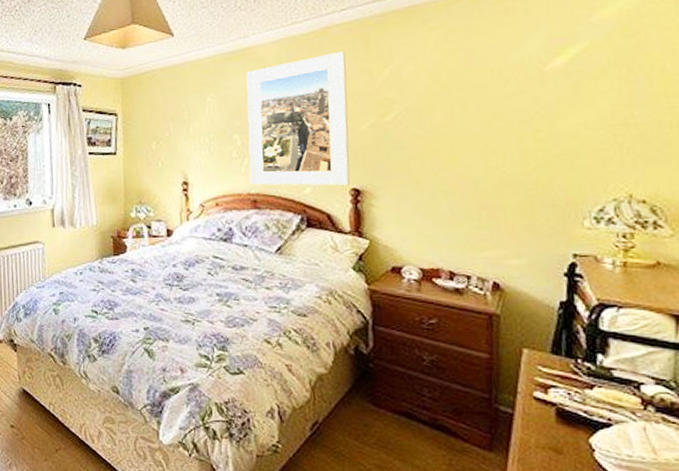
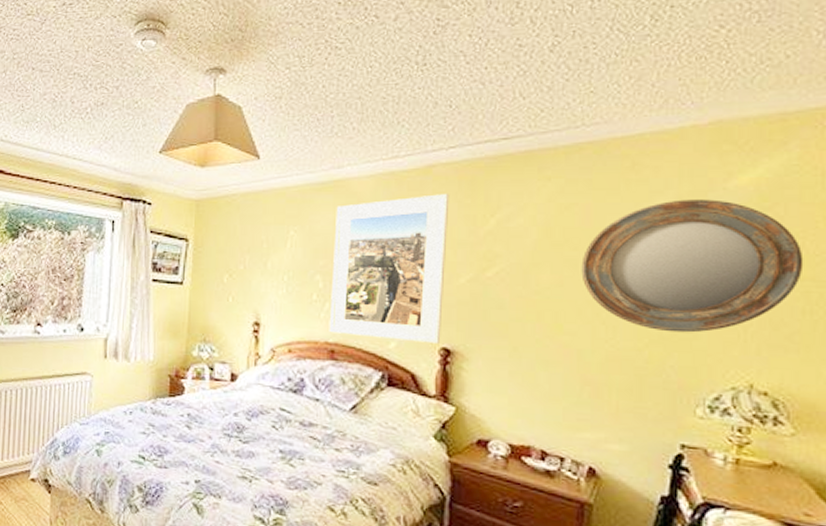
home mirror: none [469,33,667,155] -> present [581,199,804,333]

